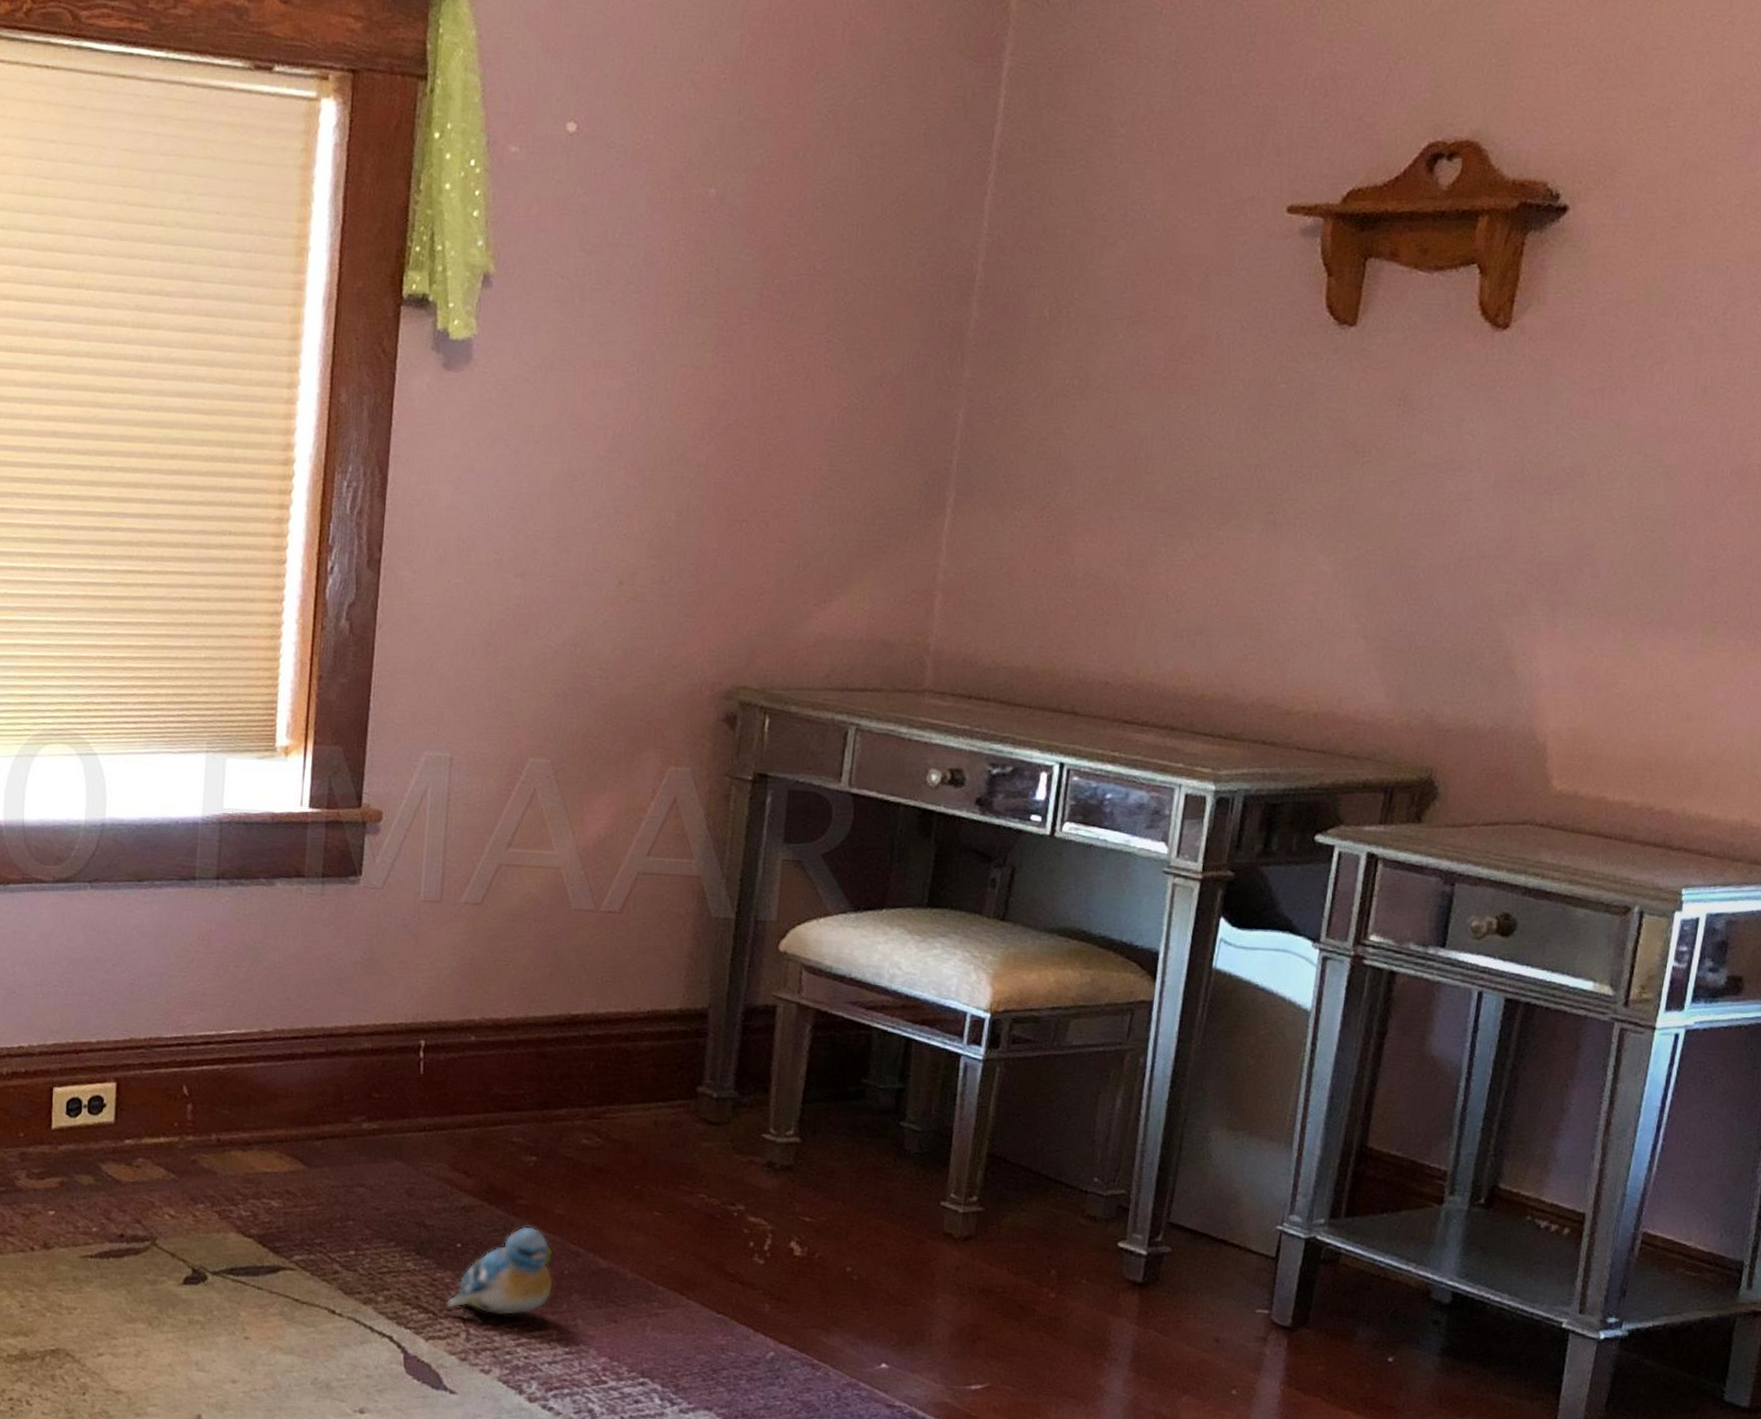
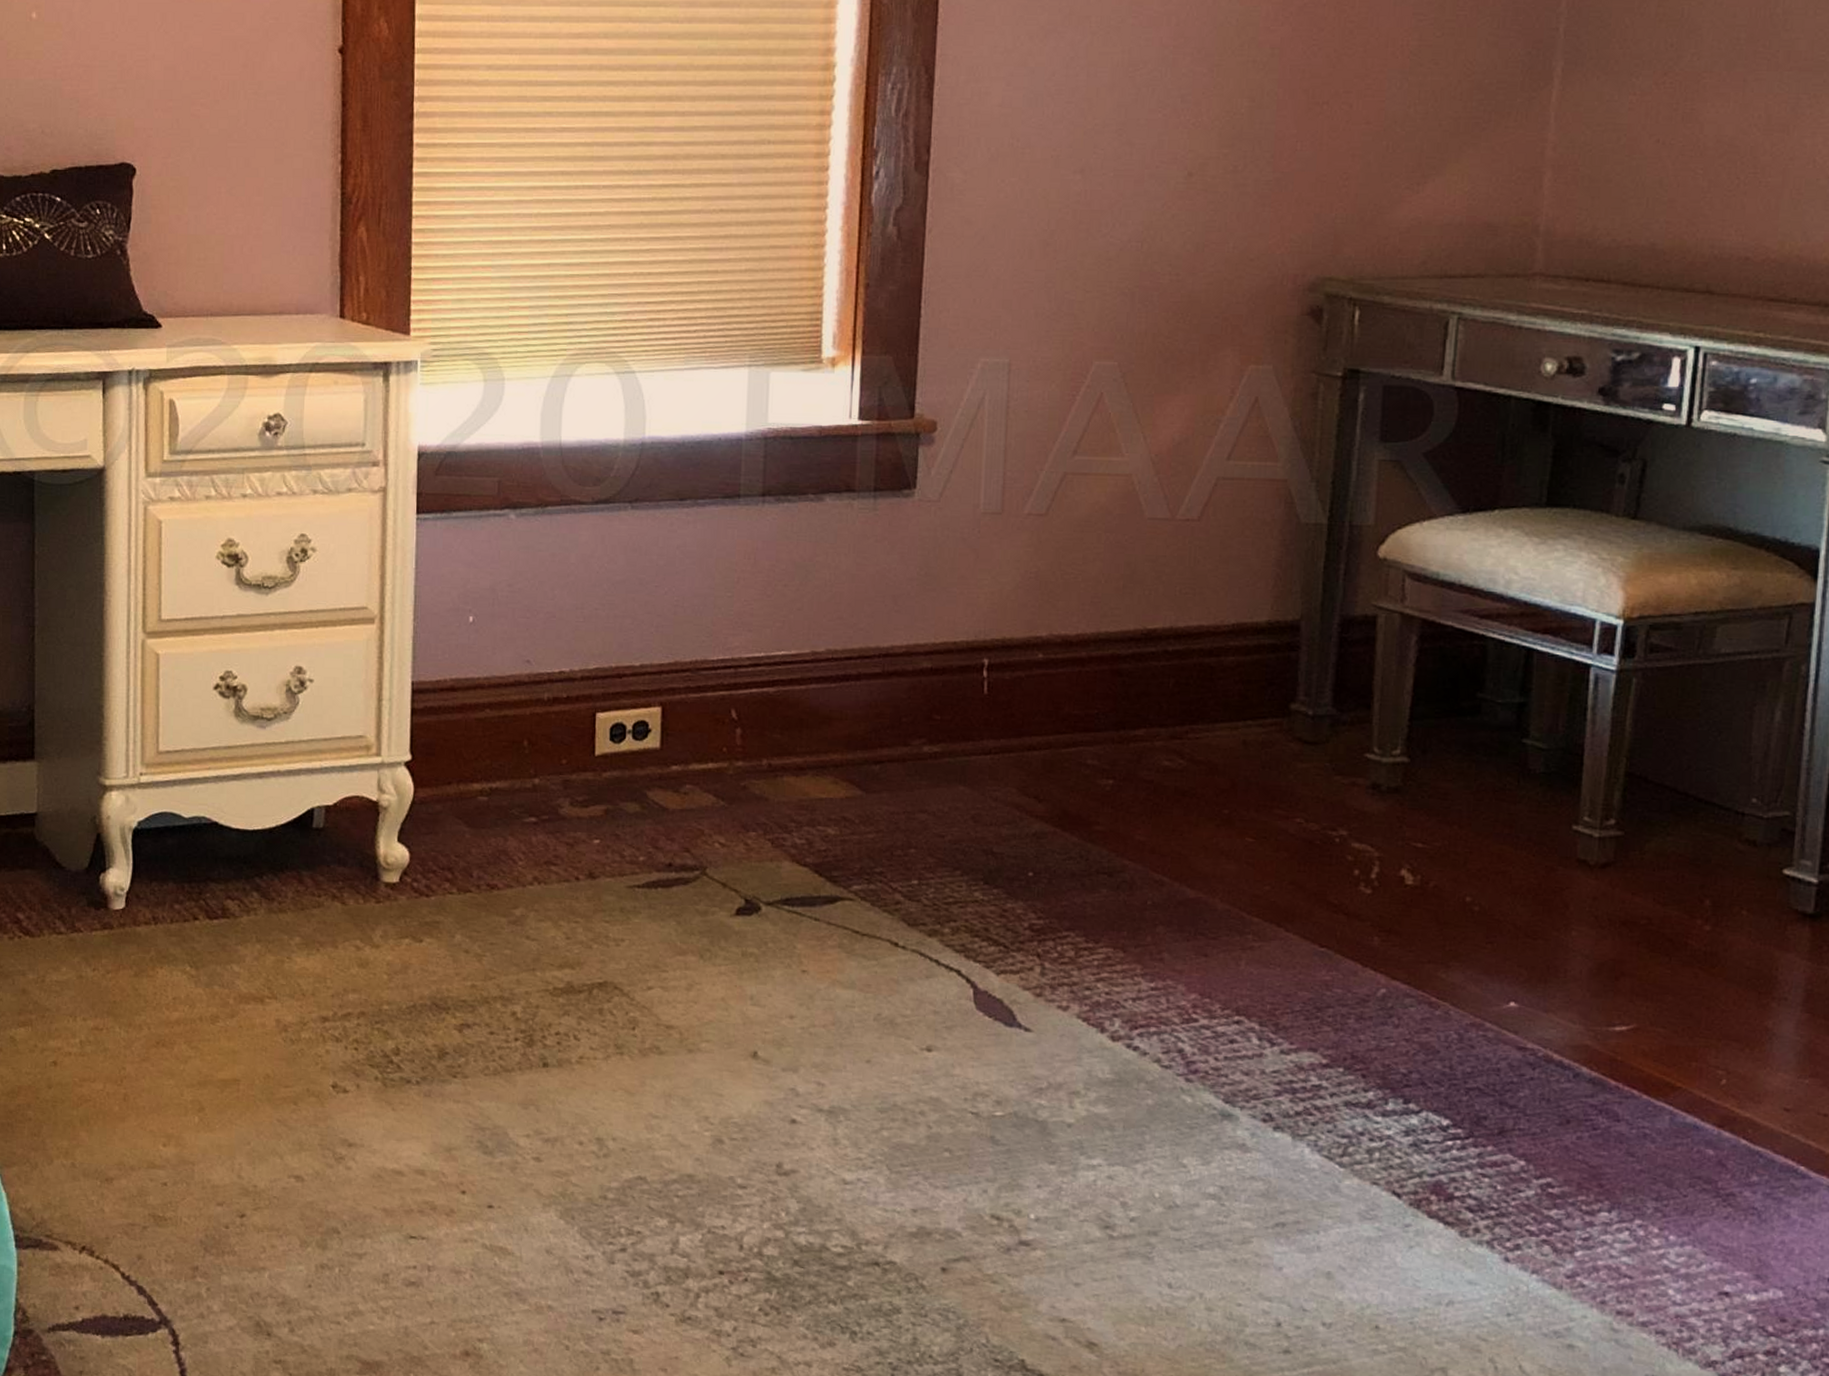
plush toy: present [445,1226,554,1316] -> none [1017,854,1136,949]

